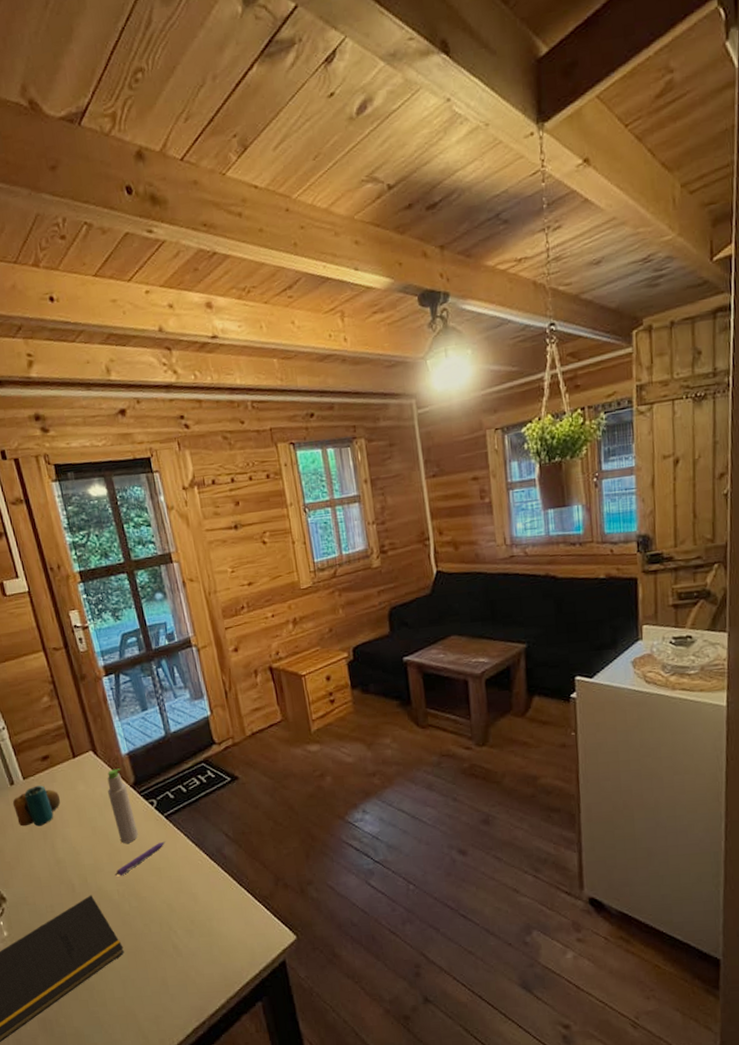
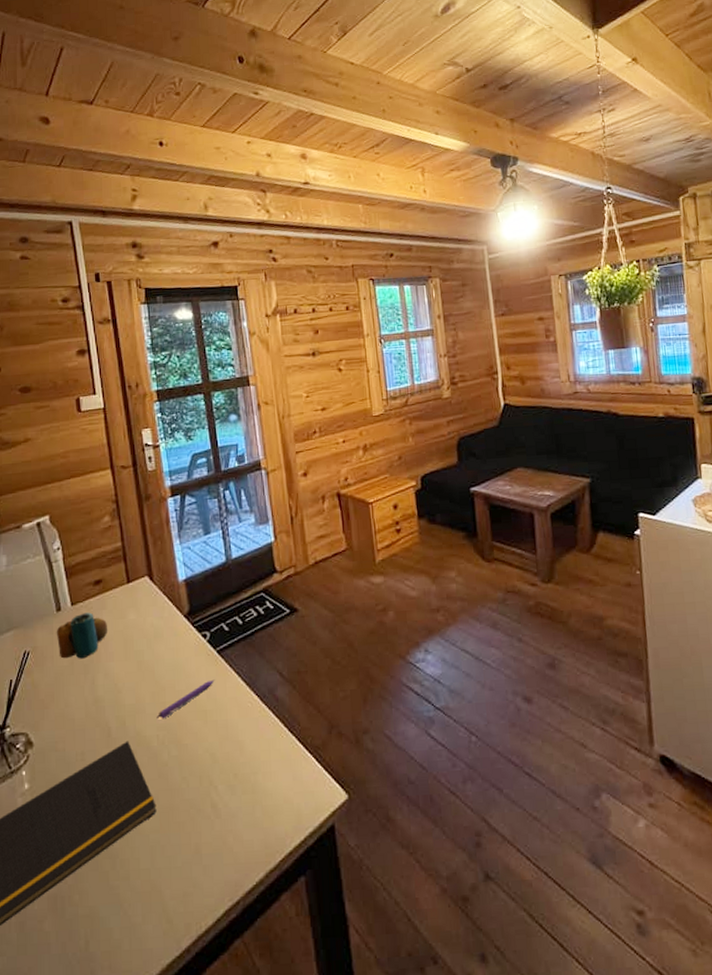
bottle: present [107,768,138,844] -> none [159,596,187,681]

